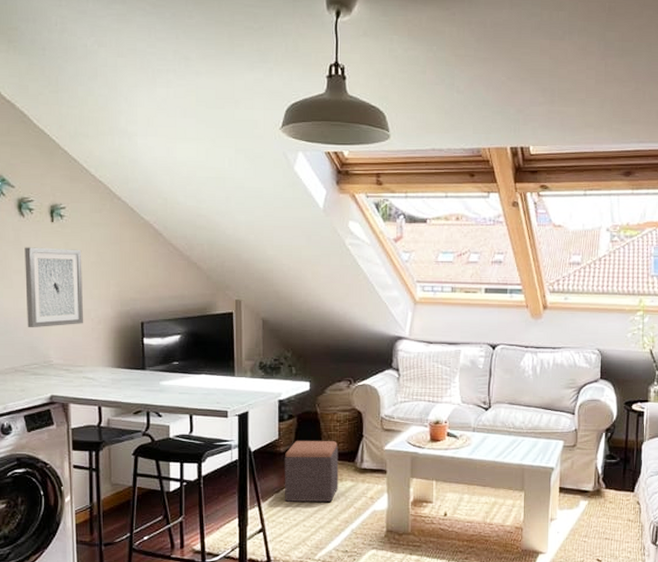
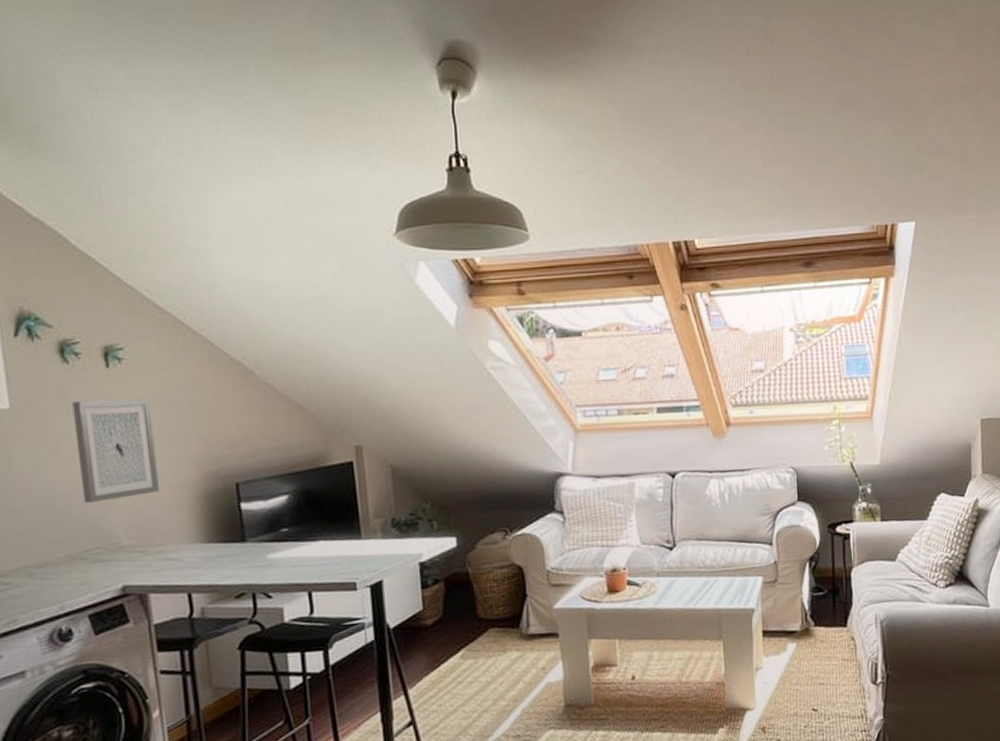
footstool: present [284,440,339,502] -> none [432,605,502,685]

